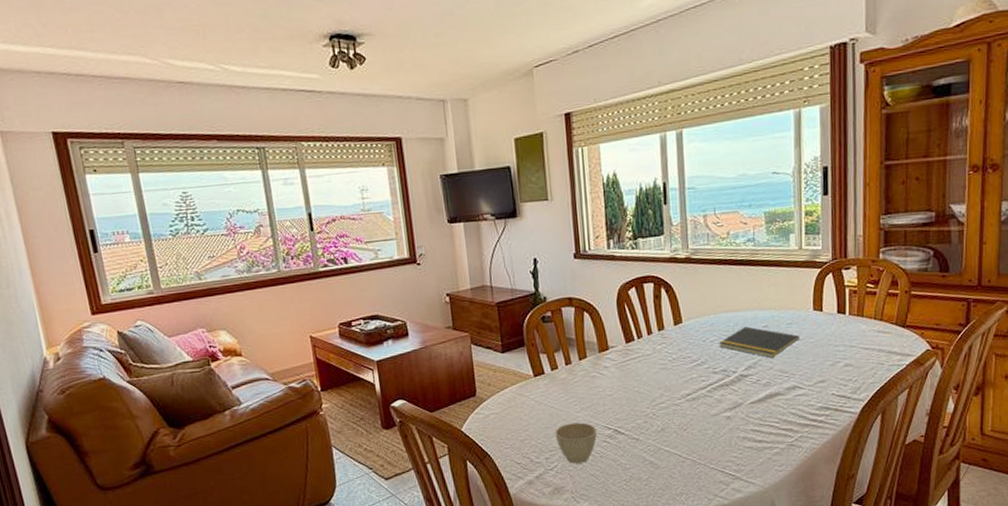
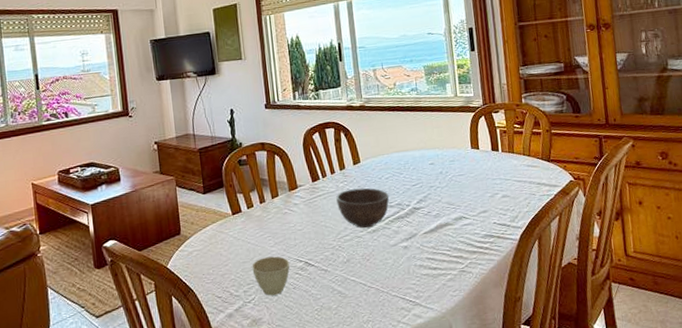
bowl: none [652,351,714,396] -> present [336,188,390,229]
notepad: present [718,326,799,358] -> none [392,164,462,192]

